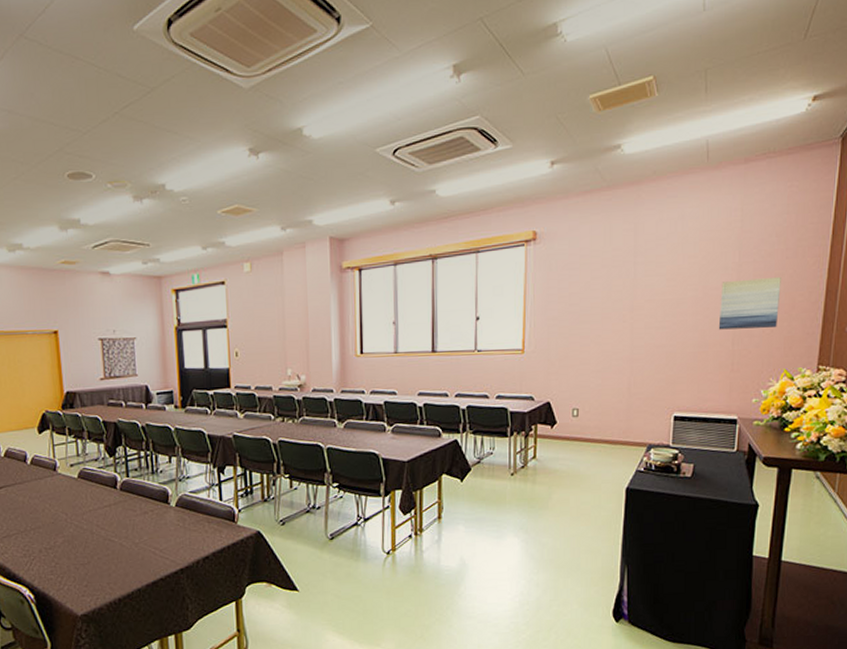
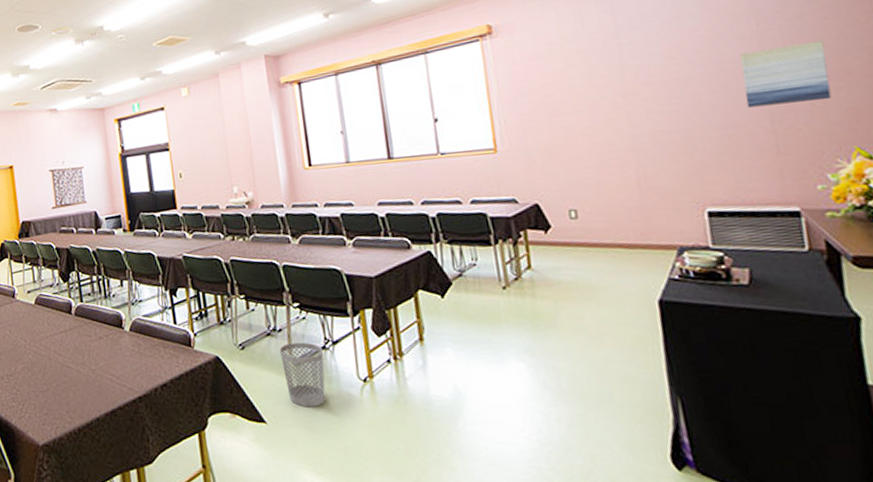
wastebasket: none [316,519,356,577] -> present [279,342,326,407]

